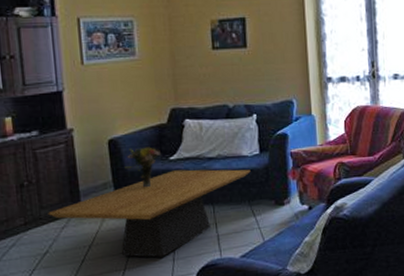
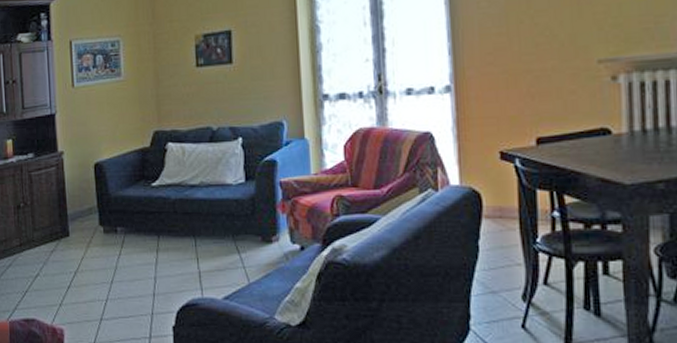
coffee table: present [48,169,251,258] -> none [40,197,235,291]
bouquet: present [125,147,161,188] -> none [109,171,143,215]

